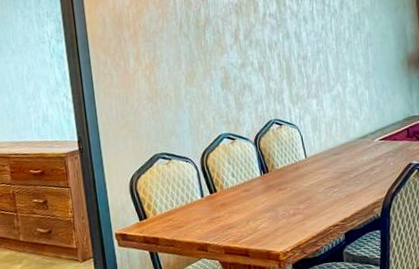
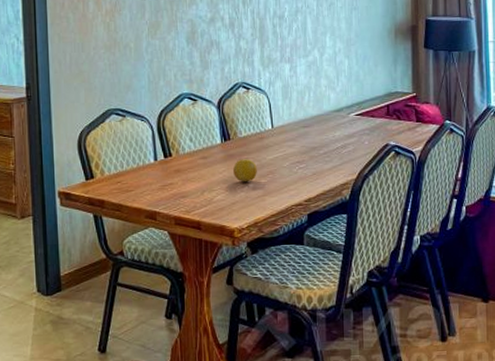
fruit: none [274,188,296,210] -> present [233,159,257,182]

